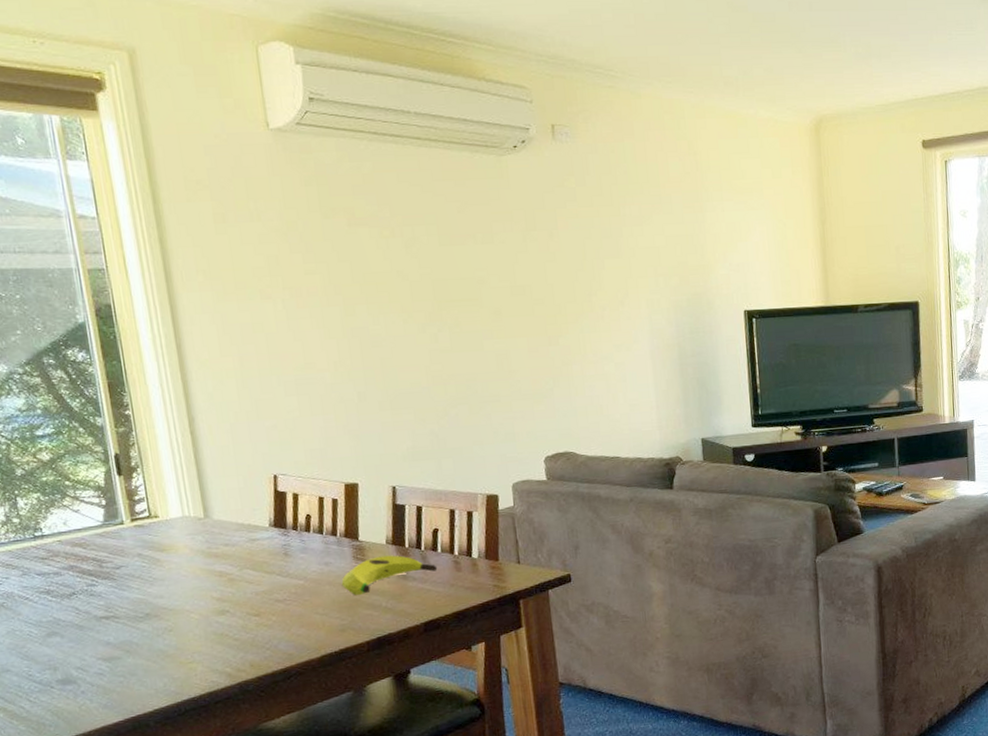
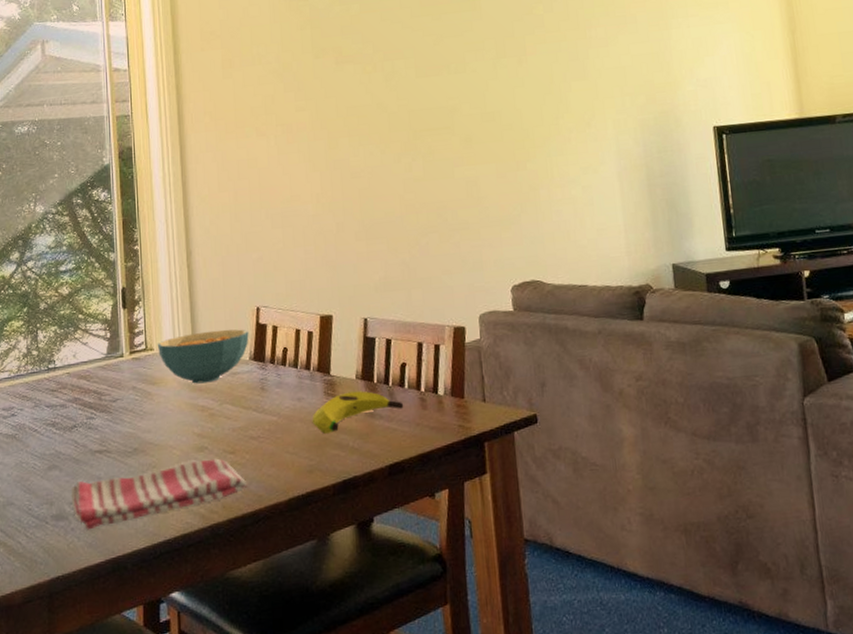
dish towel: none [76,621,275,693] -> present [70,458,246,530]
cereal bowl: none [162,496,267,551] -> present [157,329,249,384]

